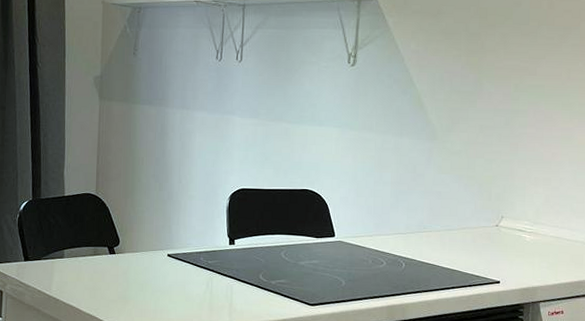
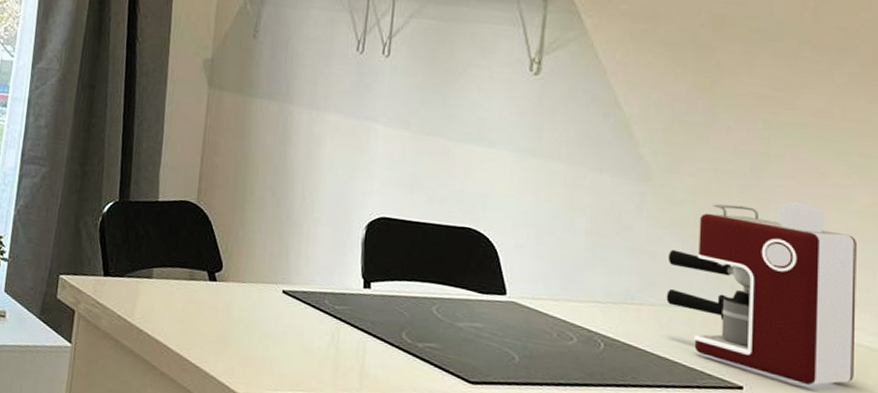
coffee maker: none [448,143,576,274] -> present [666,201,857,385]

